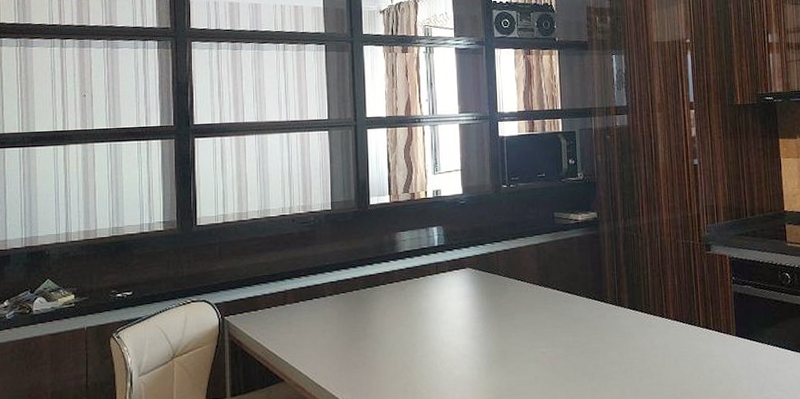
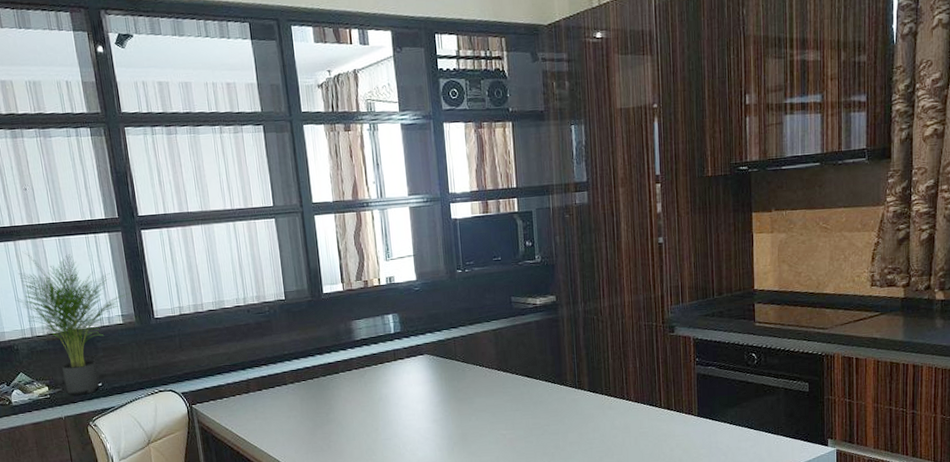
potted plant: none [55,157,175,306] -> present [15,253,130,397]

